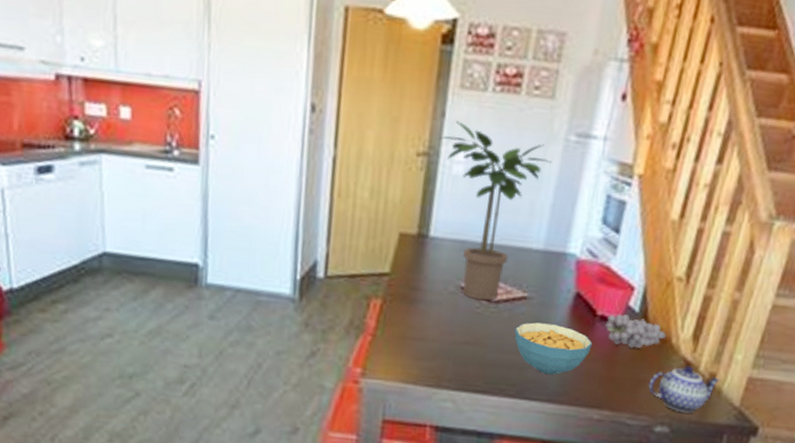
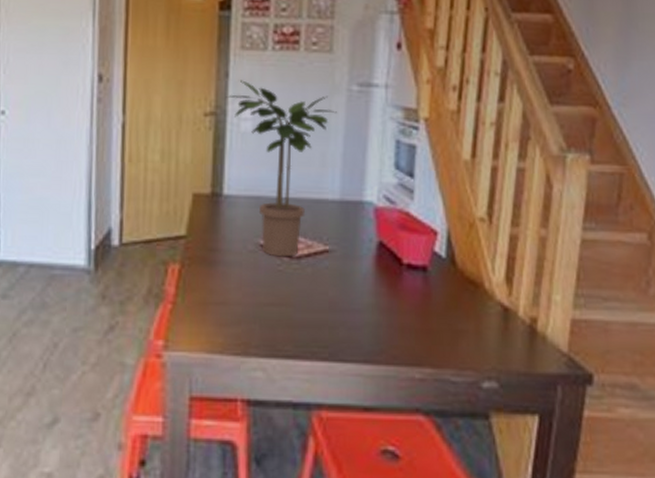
cereal bowl: present [514,322,592,375] -> none [320,276,403,332]
fruit: present [605,314,666,349] -> none [413,261,477,297]
teapot: present [648,365,720,414] -> none [468,311,543,365]

